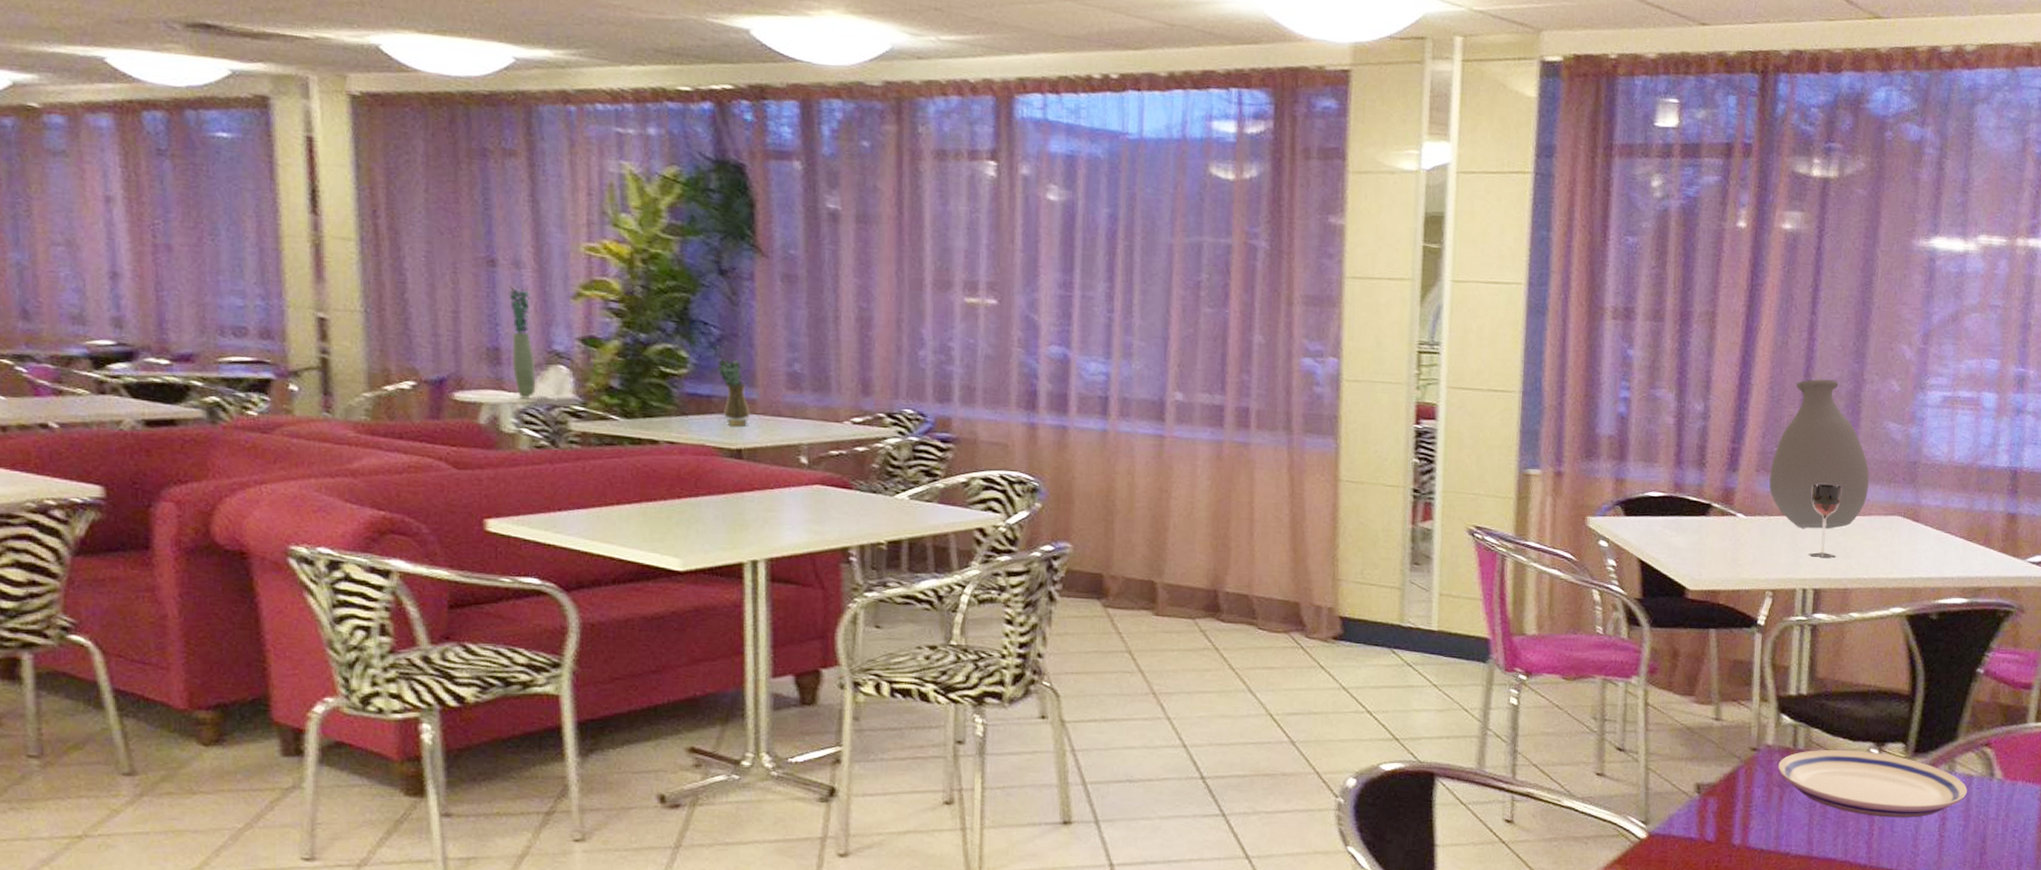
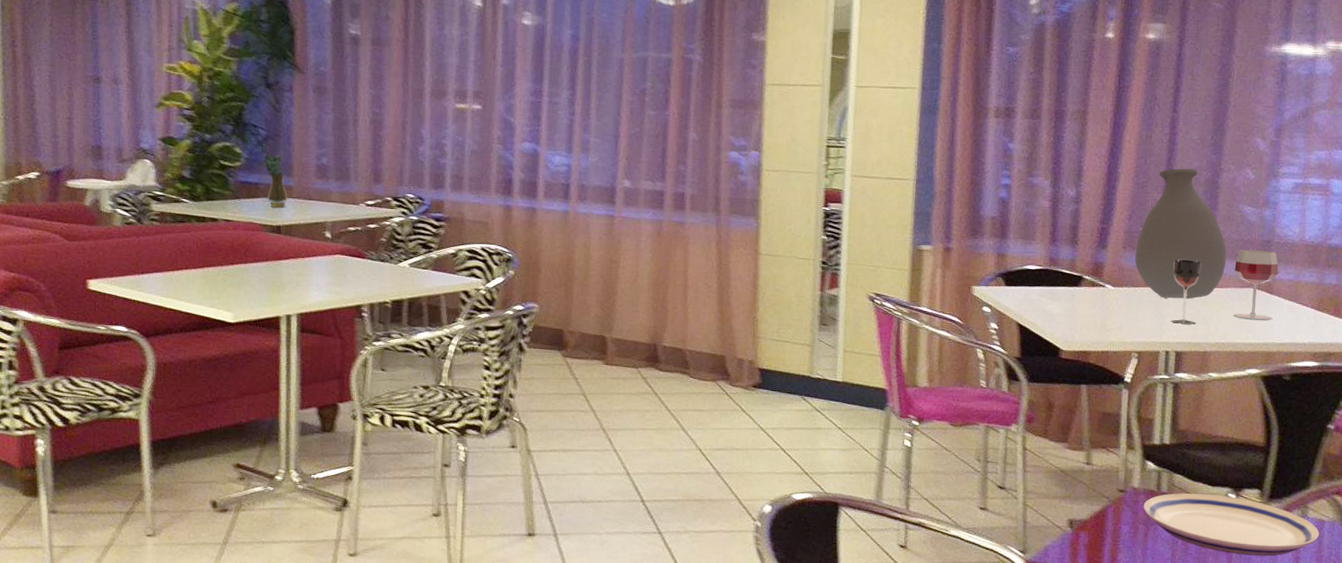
vase: present [509,287,536,399] -> none [109,99,128,186]
wineglass: none [1877,471,1926,552] -> present [1233,249,1279,321]

